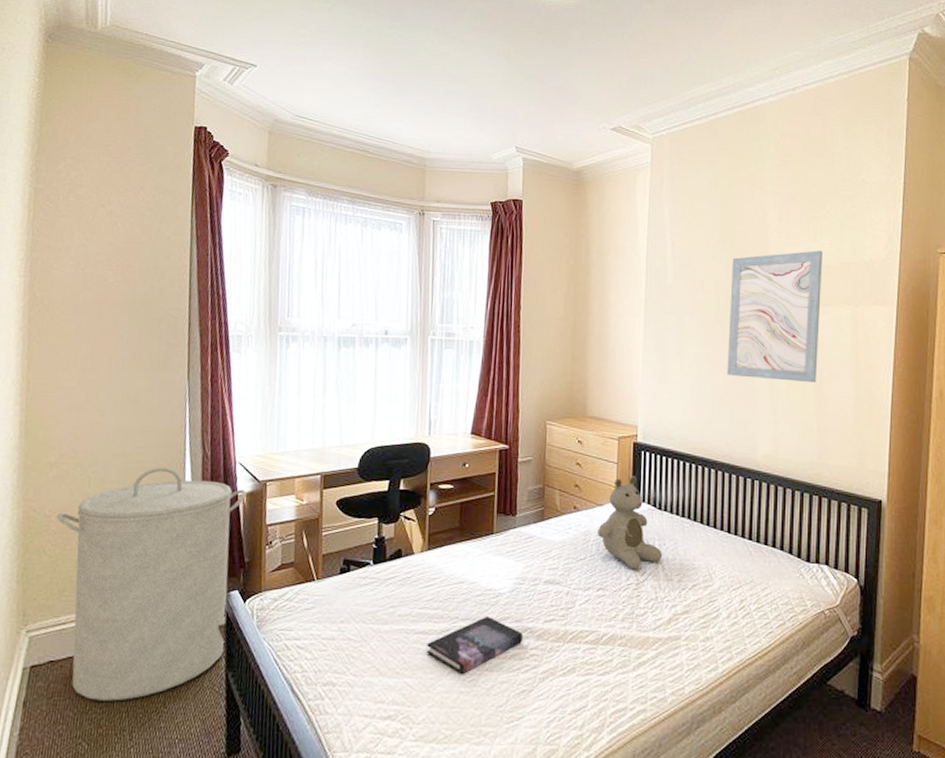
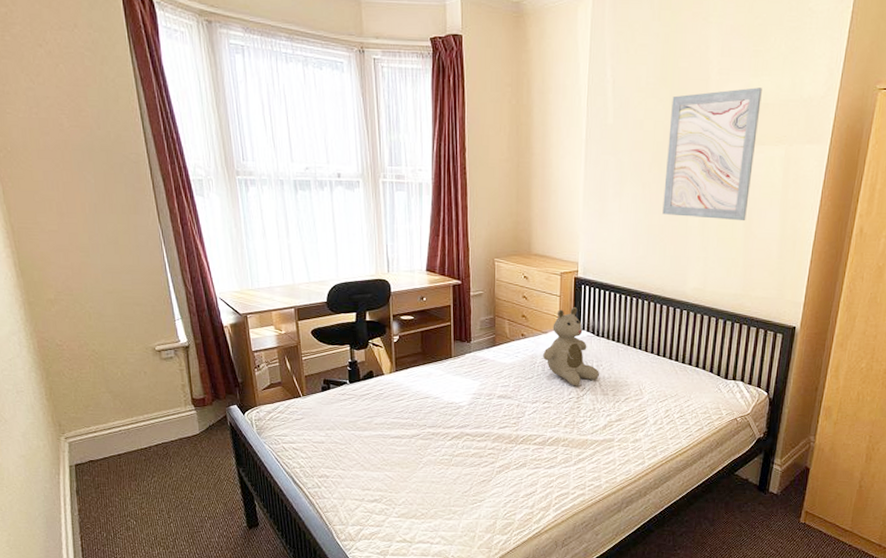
laundry hamper: present [57,467,247,701] -> none [68,302,233,490]
book: present [426,615,524,674] -> none [402,423,482,468]

